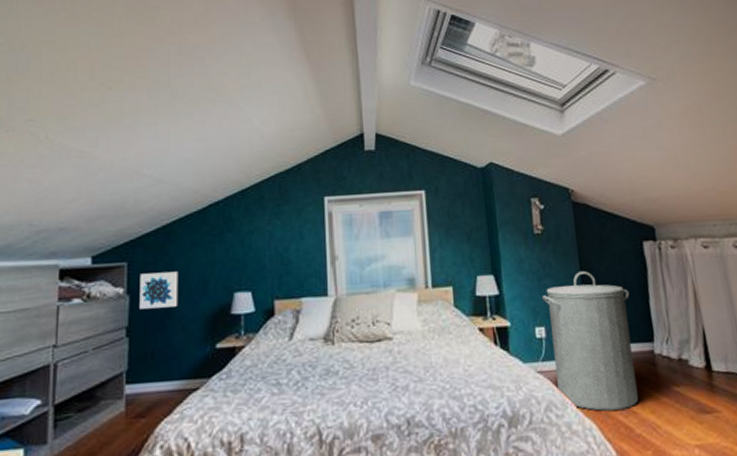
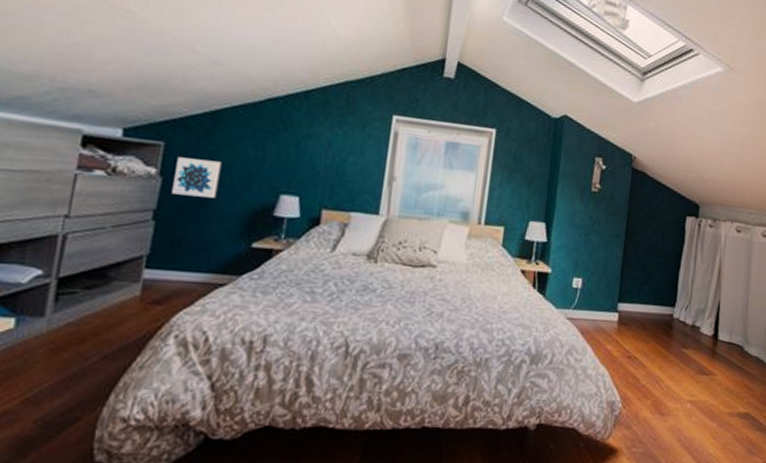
laundry hamper: present [542,271,639,411] -> none [582,234,664,362]

